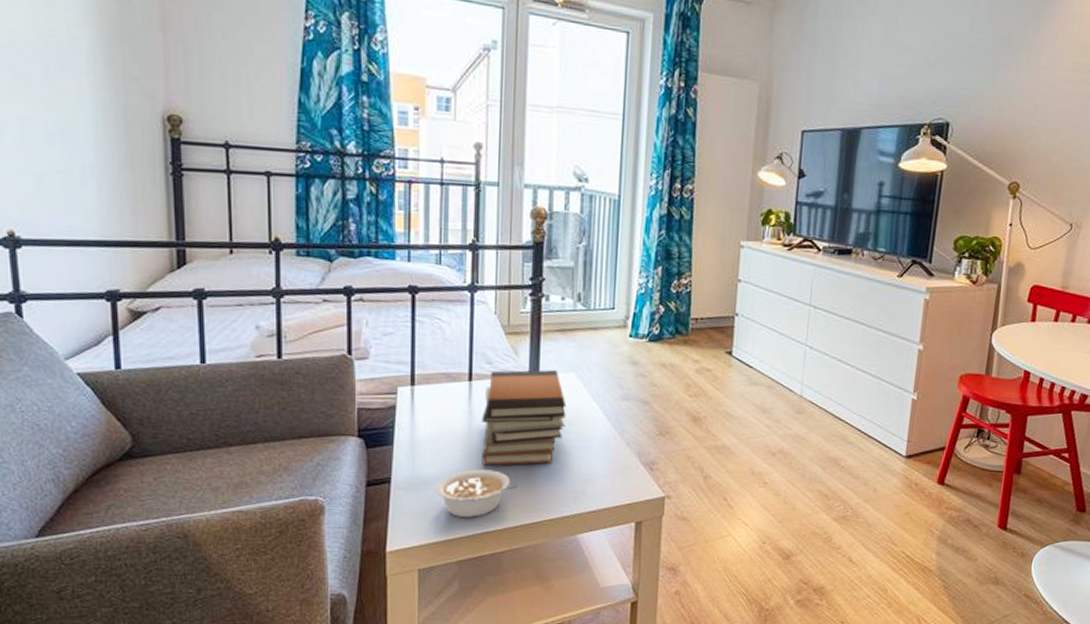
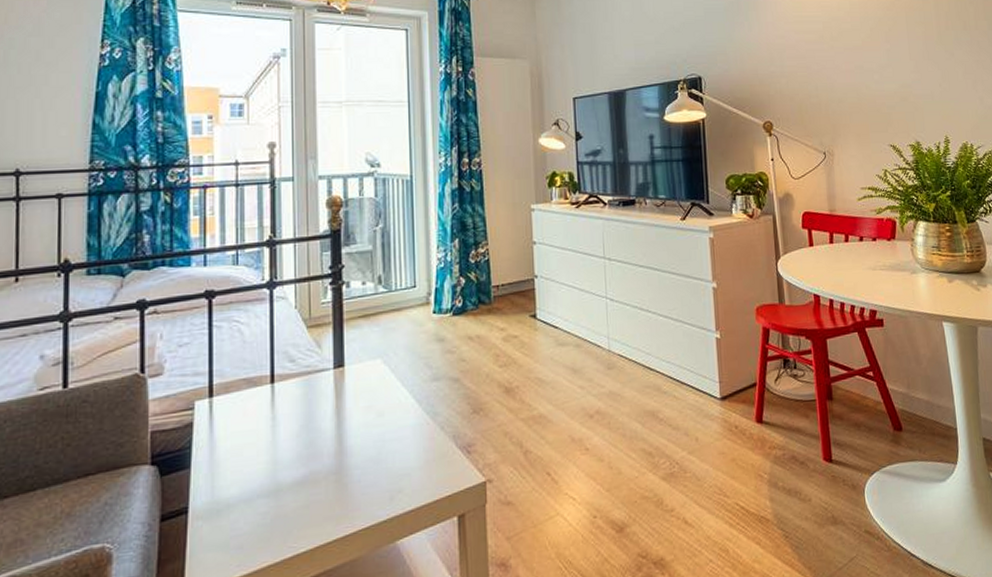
legume: present [436,469,518,517] -> none [238,480,329,542]
book stack: present [481,369,567,466] -> none [286,359,375,476]

